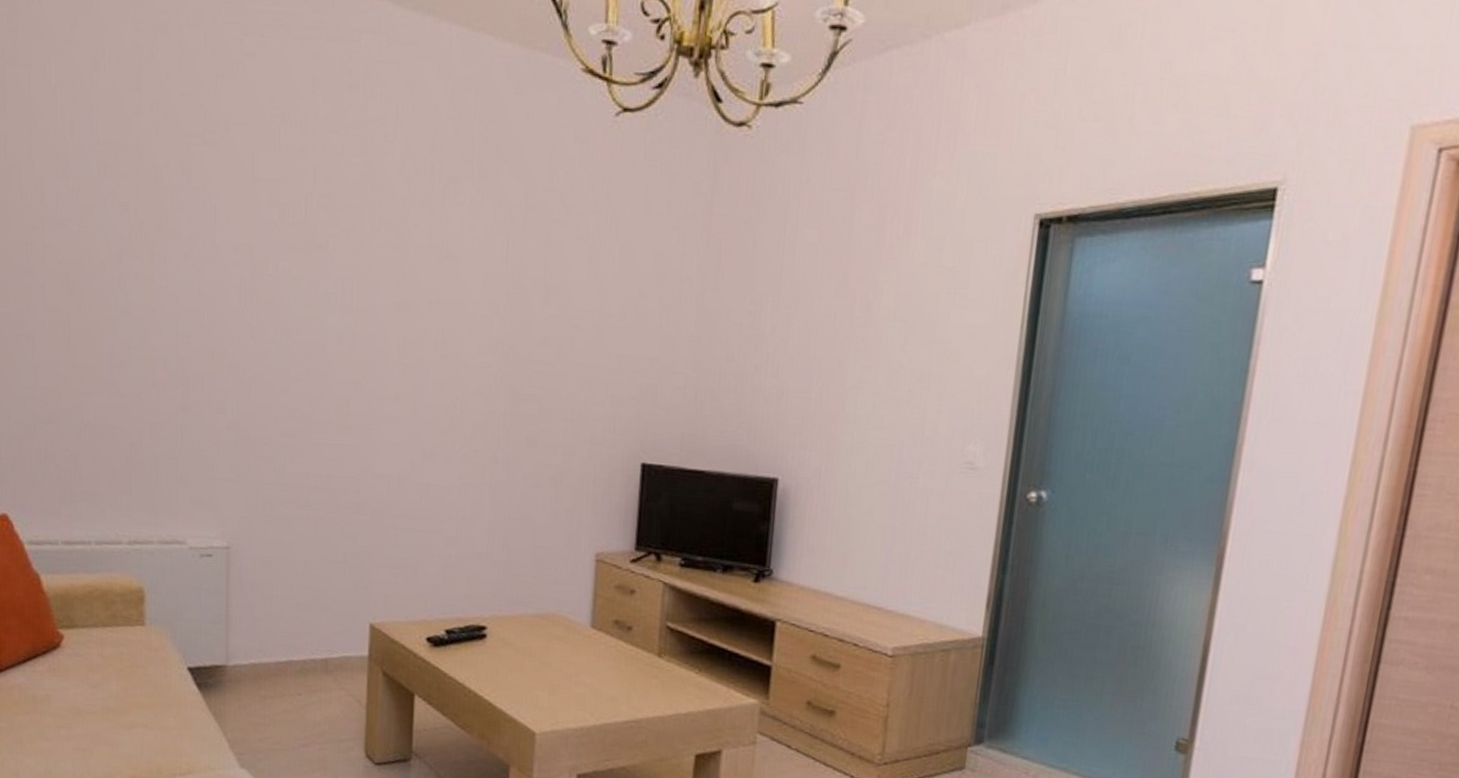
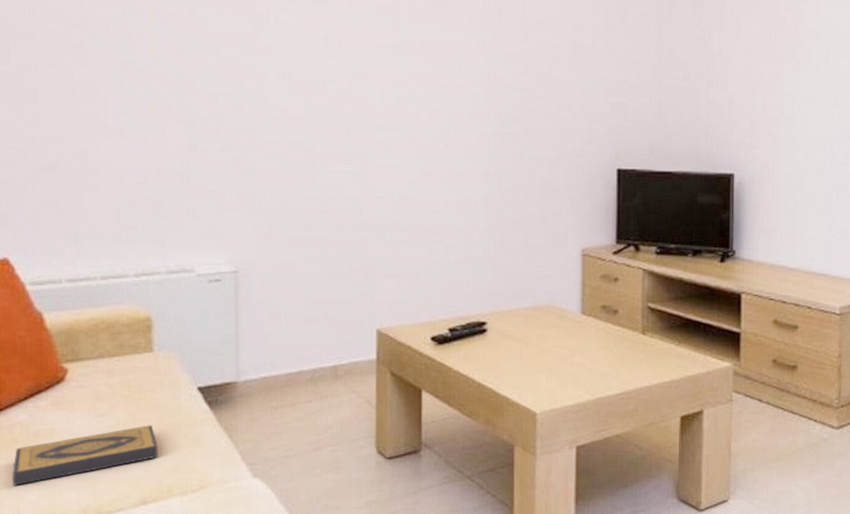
hardback book: none [12,701,148,749] -> present [12,425,158,485]

